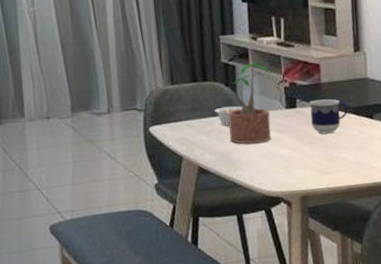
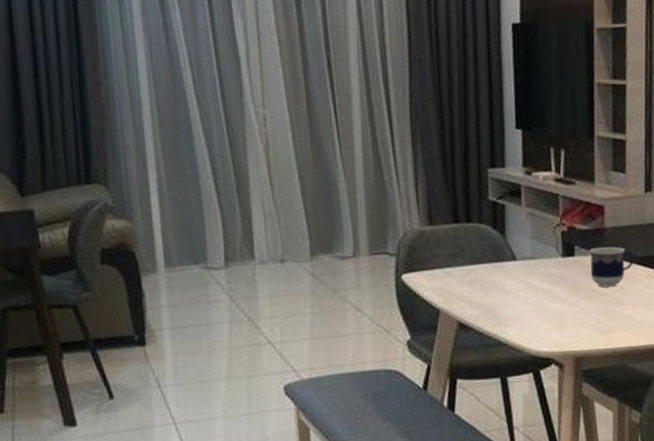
legume: present [215,106,242,126] -> none [479,252,511,275]
potted plant: present [228,61,275,144] -> none [494,200,552,297]

